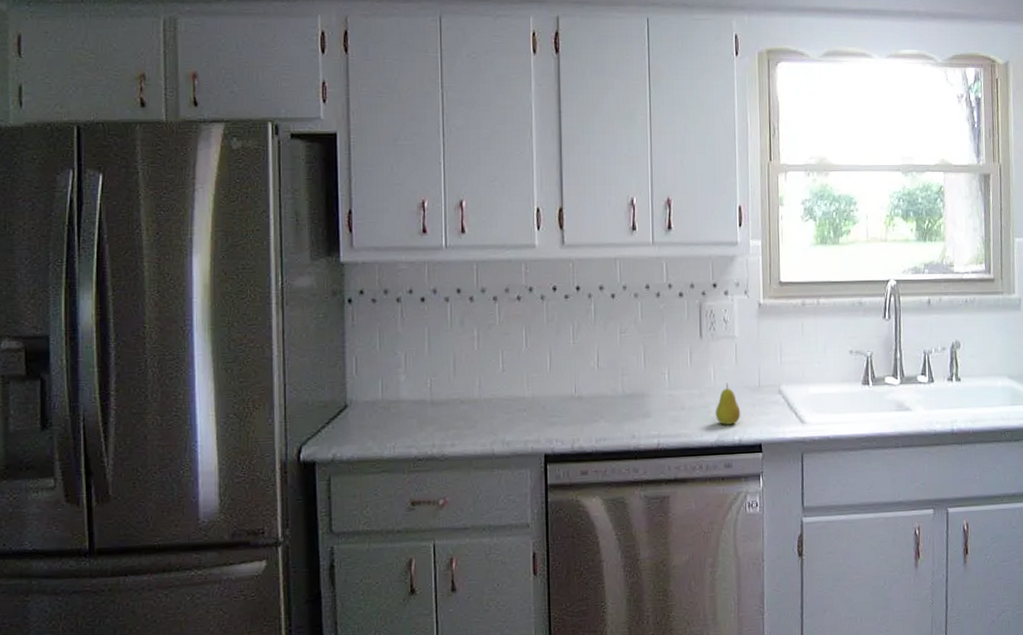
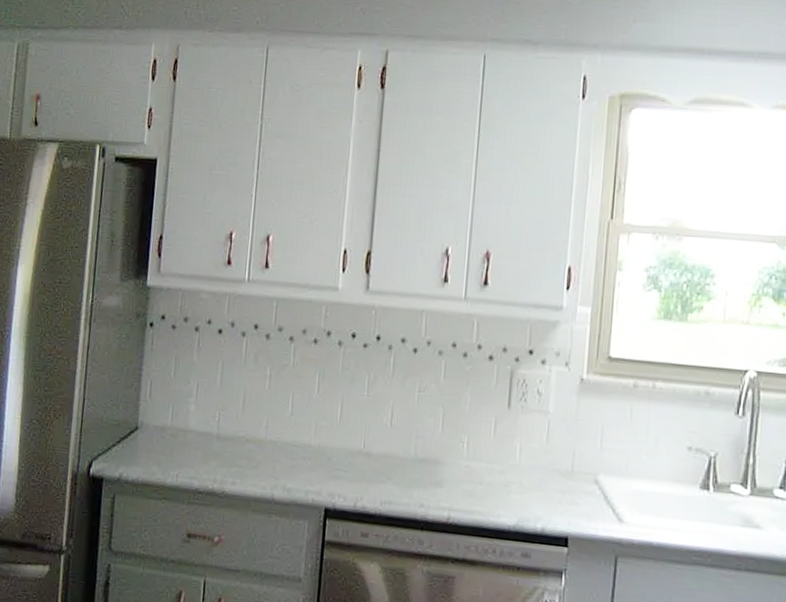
fruit: present [715,383,741,425] -> none [516,462,547,510]

